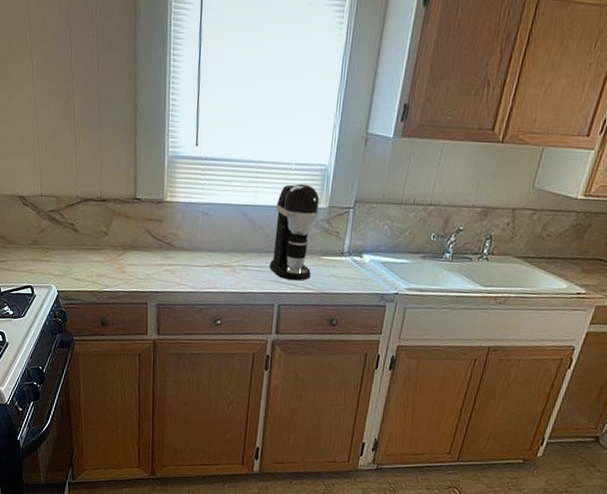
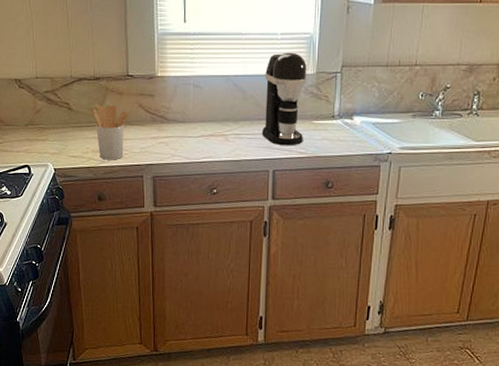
utensil holder: none [98,228,135,286] -> present [93,105,128,160]

